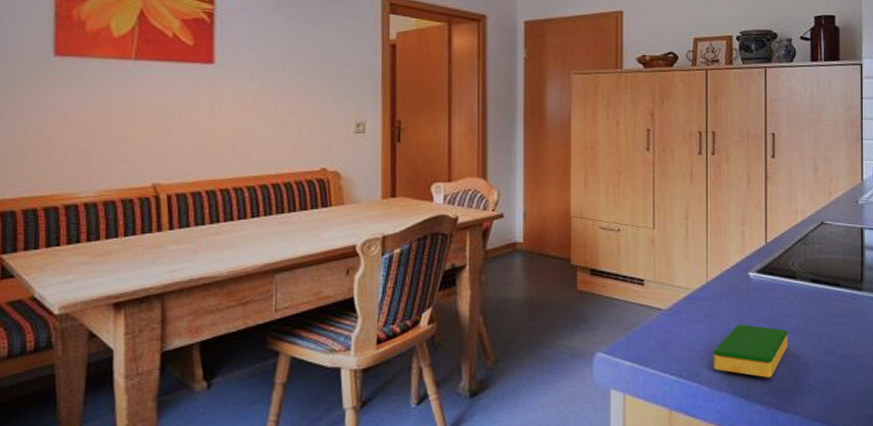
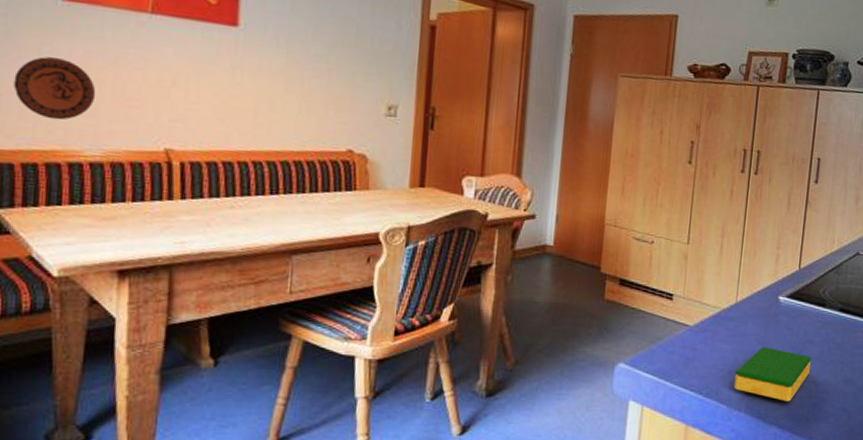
decorative plate: none [13,109,88,166] -> present [13,56,96,120]

